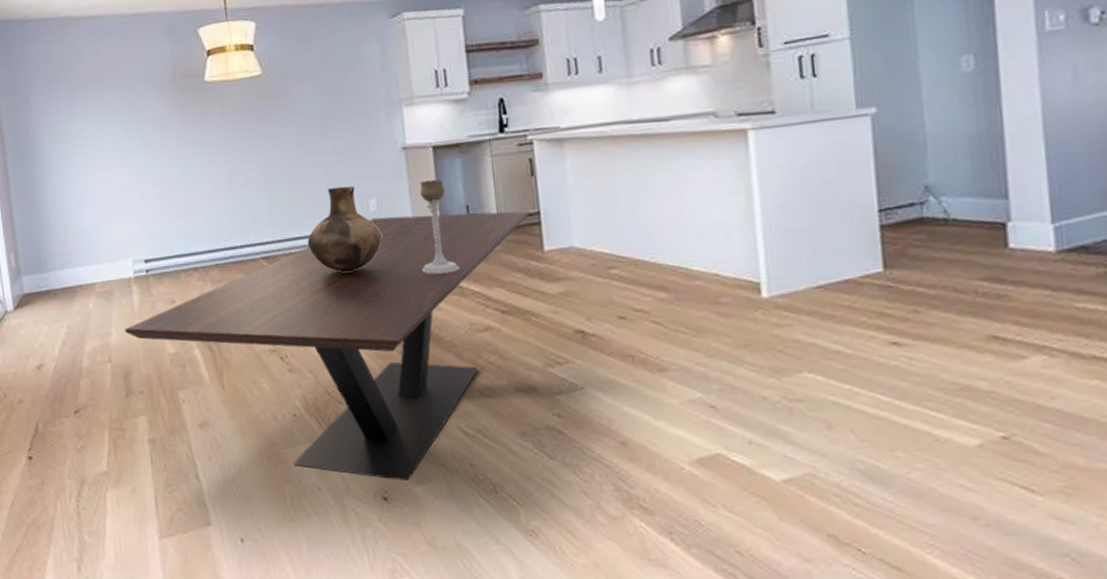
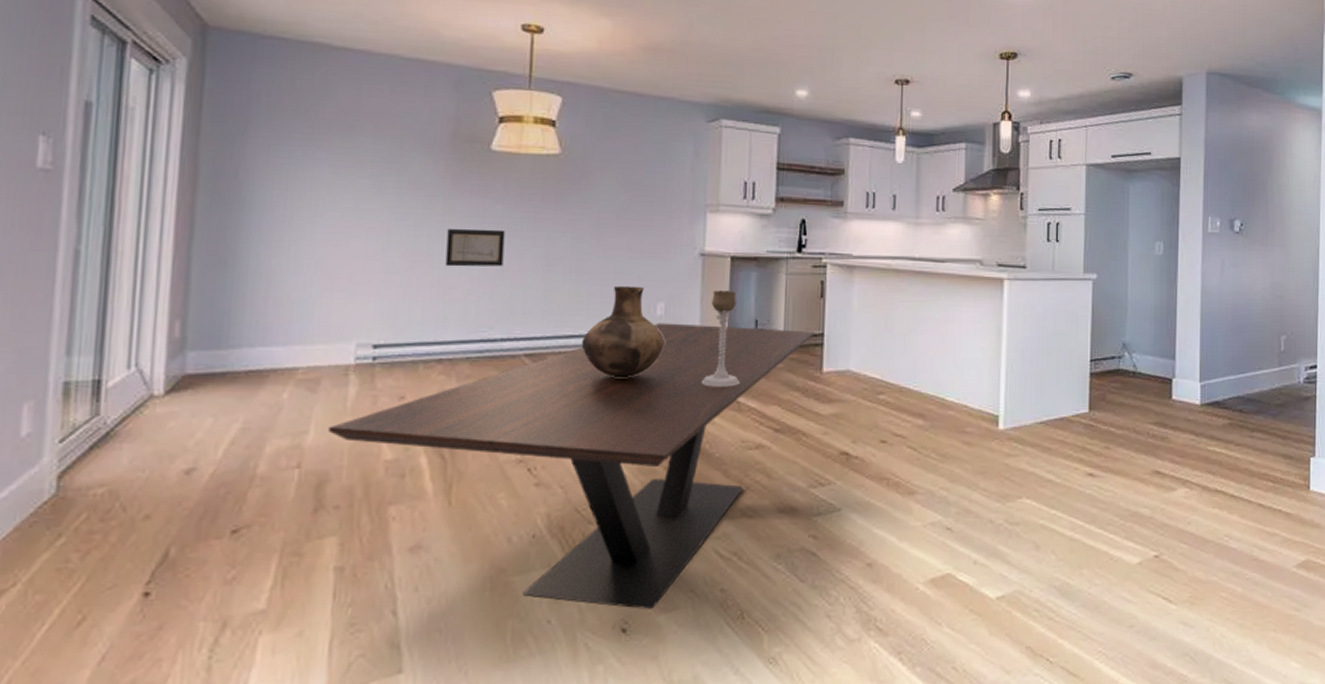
wall art: none [183,150,232,189] -> present [445,228,505,267]

